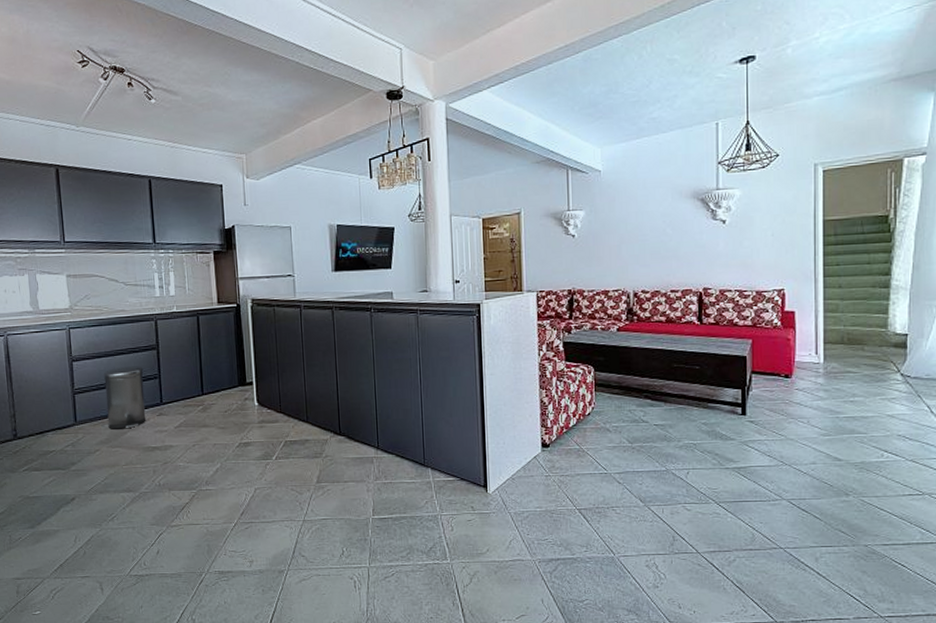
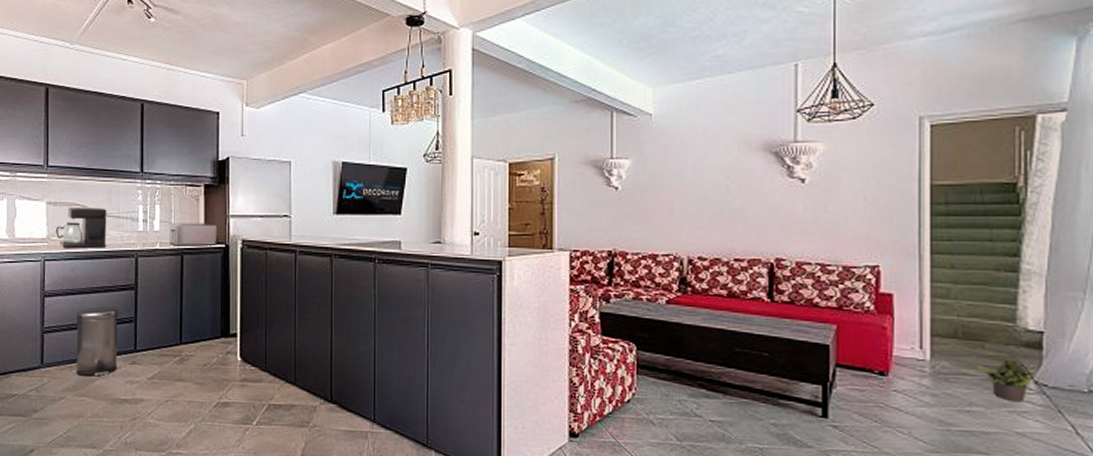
coffee maker: none [78,277,126,317] -> present [56,207,107,249]
toaster: none [184,286,230,308] -> present [170,223,218,247]
potted plant: none [858,358,903,391] -> present [976,359,1037,402]

